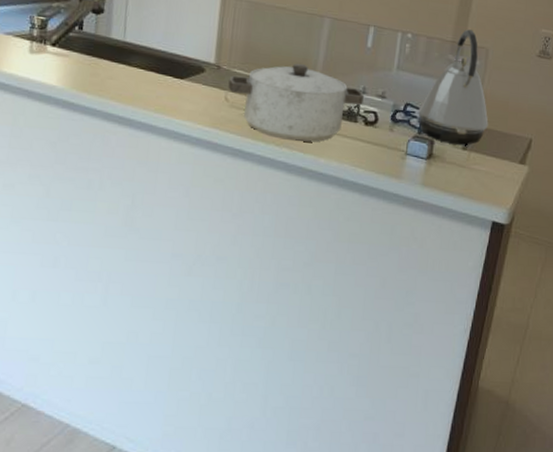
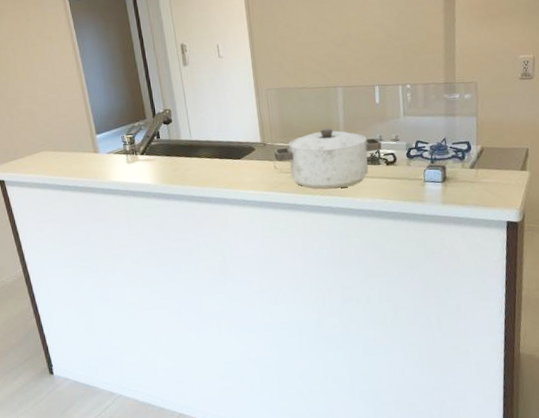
kettle: present [418,29,489,145] -> none [428,70,489,166]

